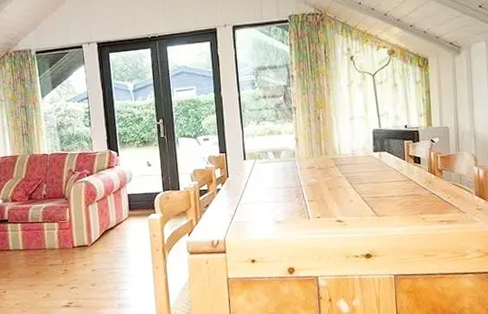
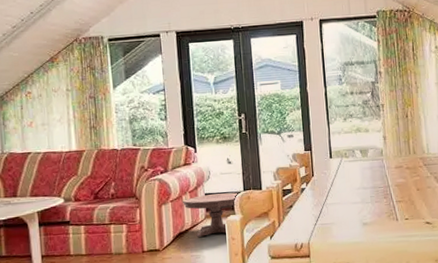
side table: none [107,193,157,234] -> present [183,192,237,237]

